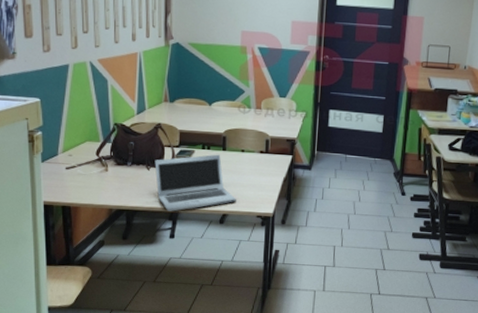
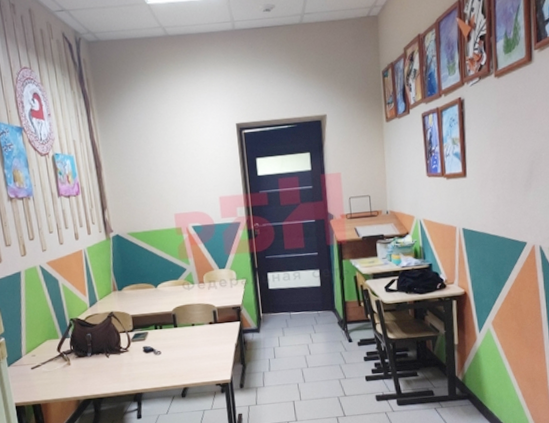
laptop: present [154,154,237,211] -> none [112,331,195,393]

